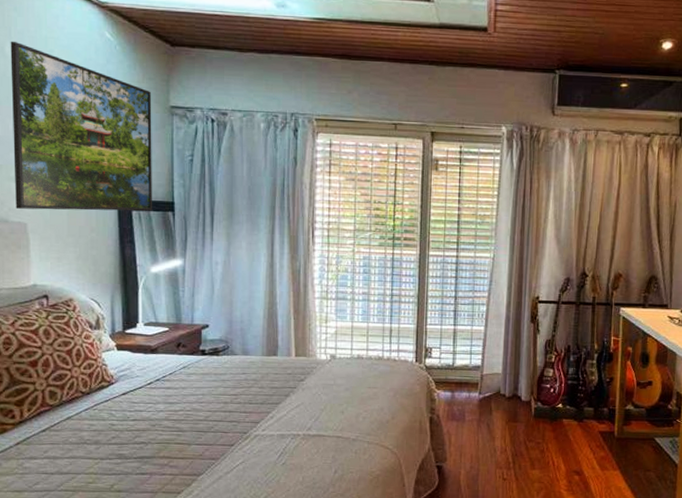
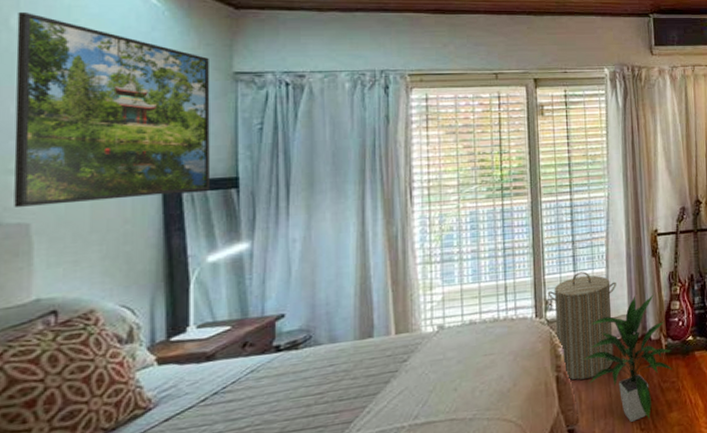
laundry hamper: none [428,327,493,425] -> present [547,271,616,380]
indoor plant: none [455,357,540,472] -> present [582,294,673,422]

